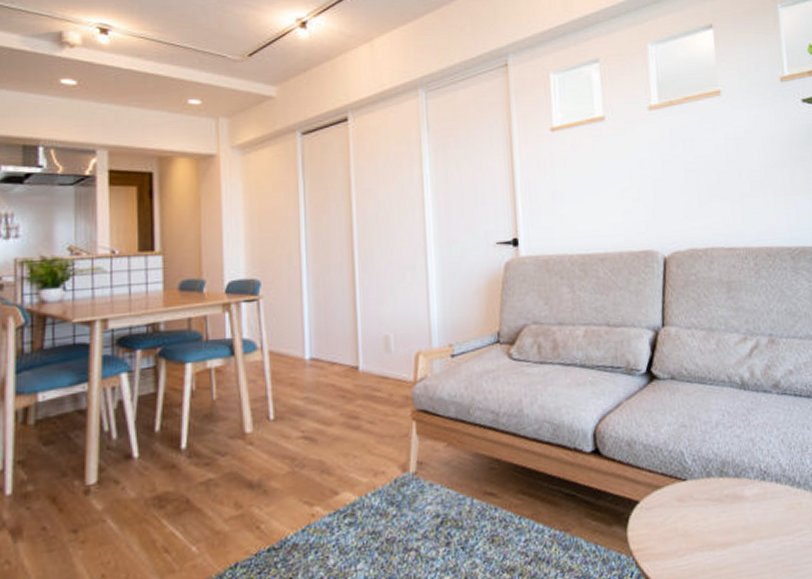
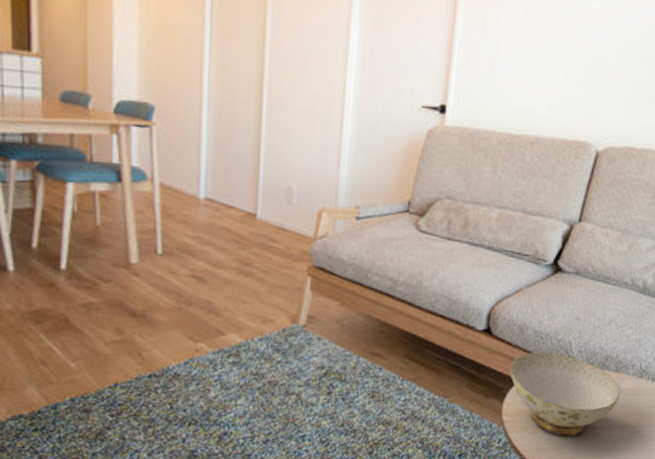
ceramic bowl: none [626,466,747,560] -> present [510,352,621,436]

